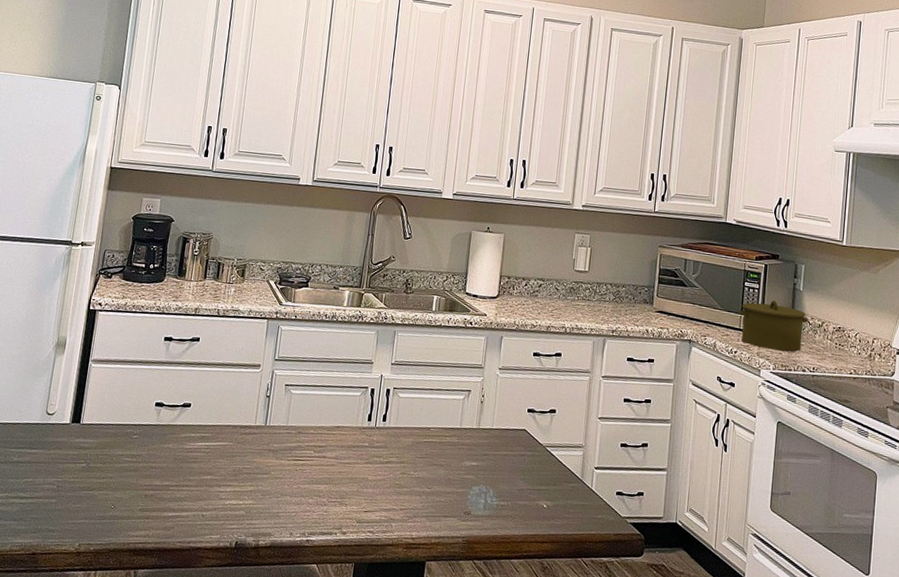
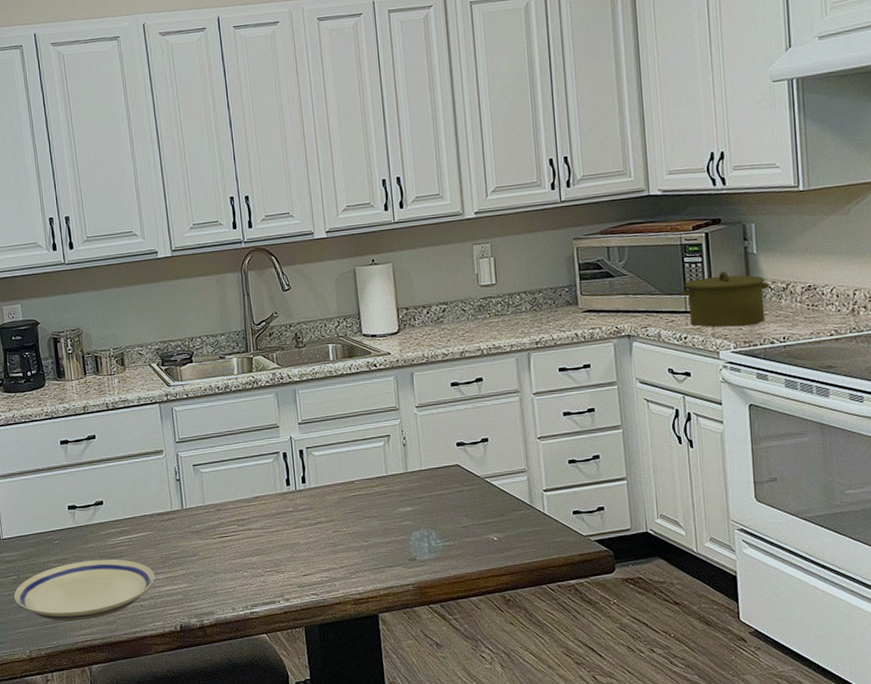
plate: none [77,460,224,521] -> present [14,559,156,621]

